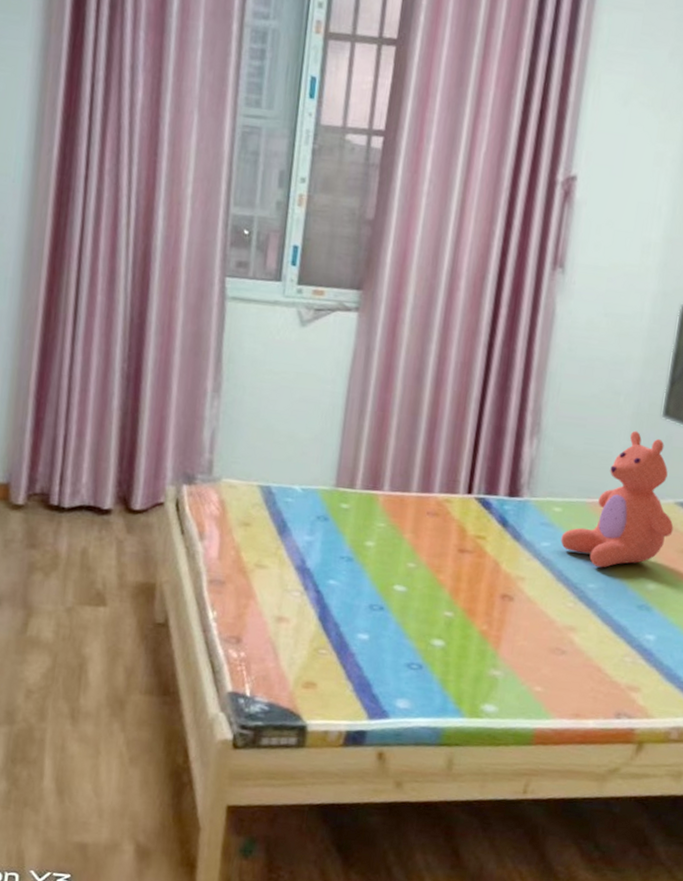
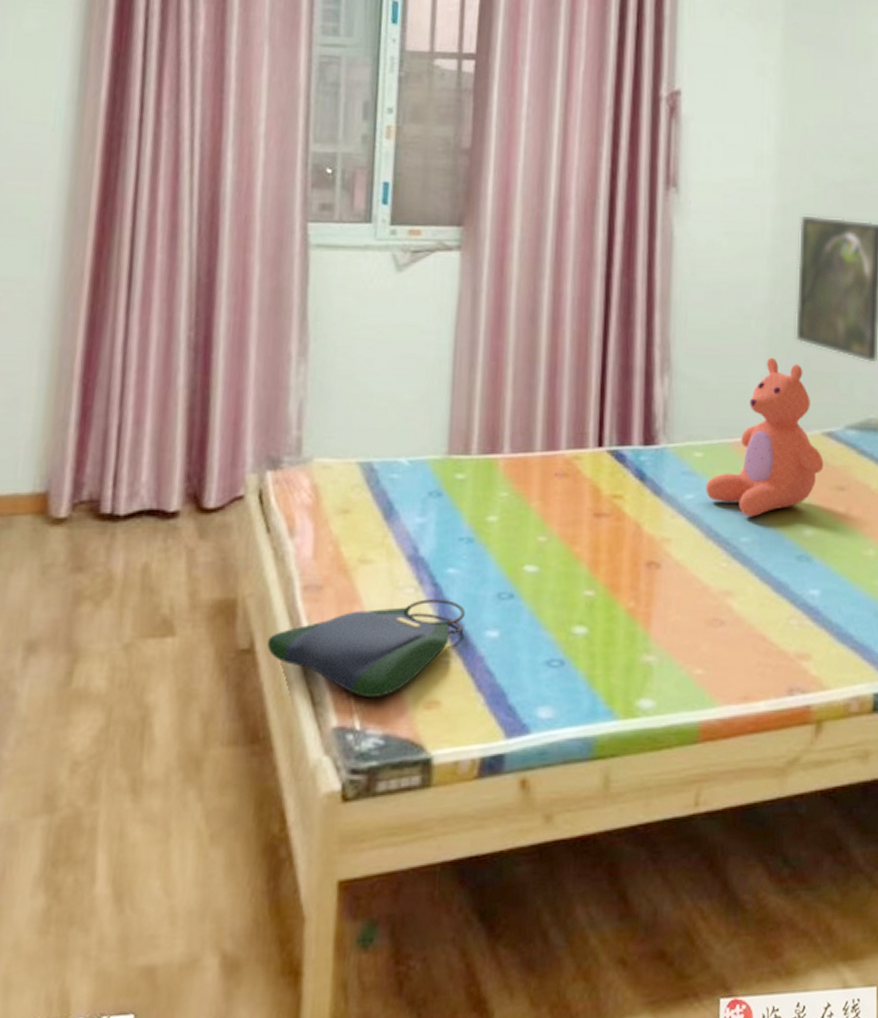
handbag: none [178,602,342,674] -> present [266,599,466,698]

